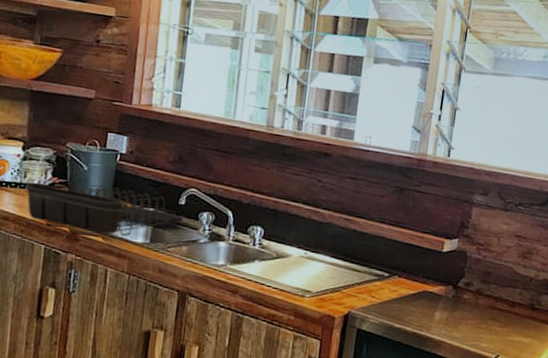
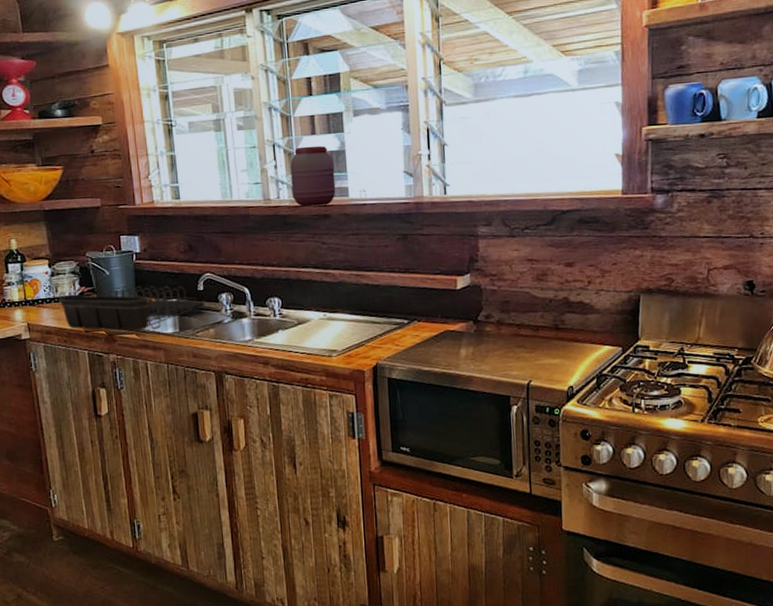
jar: none [297,81,345,144] -> present [290,146,336,207]

